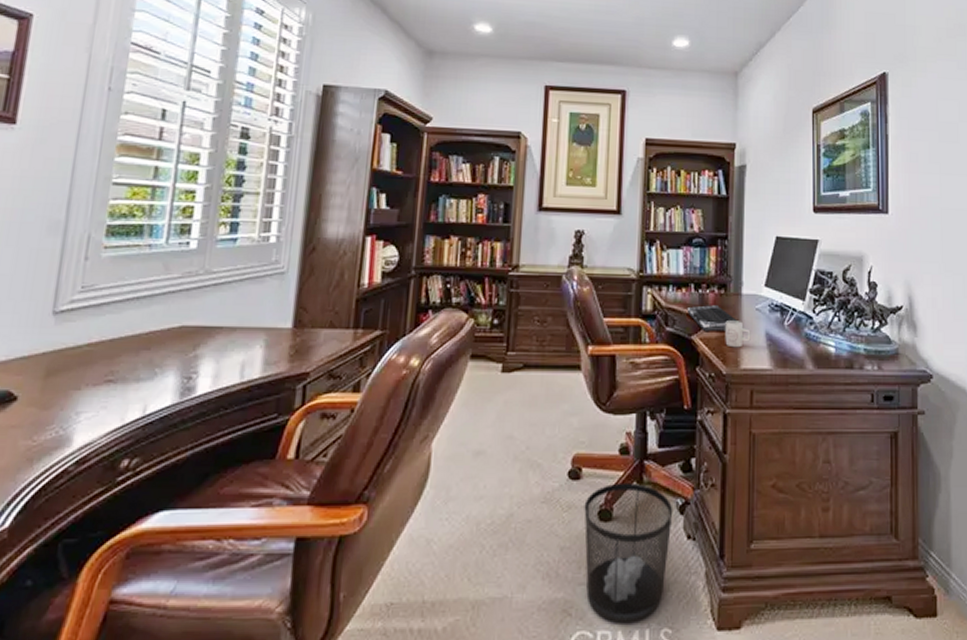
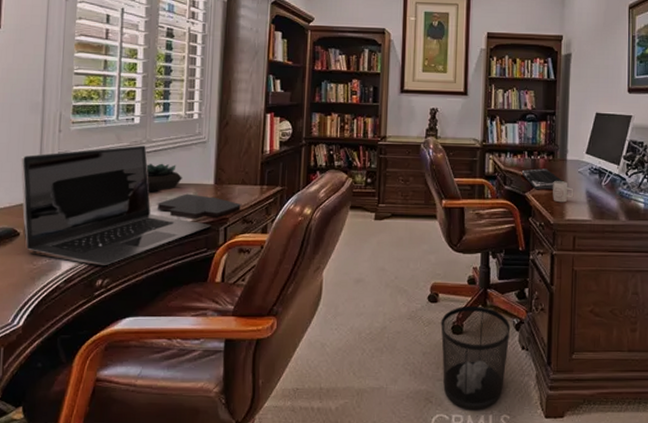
laptop: none [22,277,285,441] -> present [20,145,211,266]
succulent plant: none [201,300,250,340] -> present [146,163,182,193]
papers: none [211,340,329,375] -> present [156,193,242,220]

